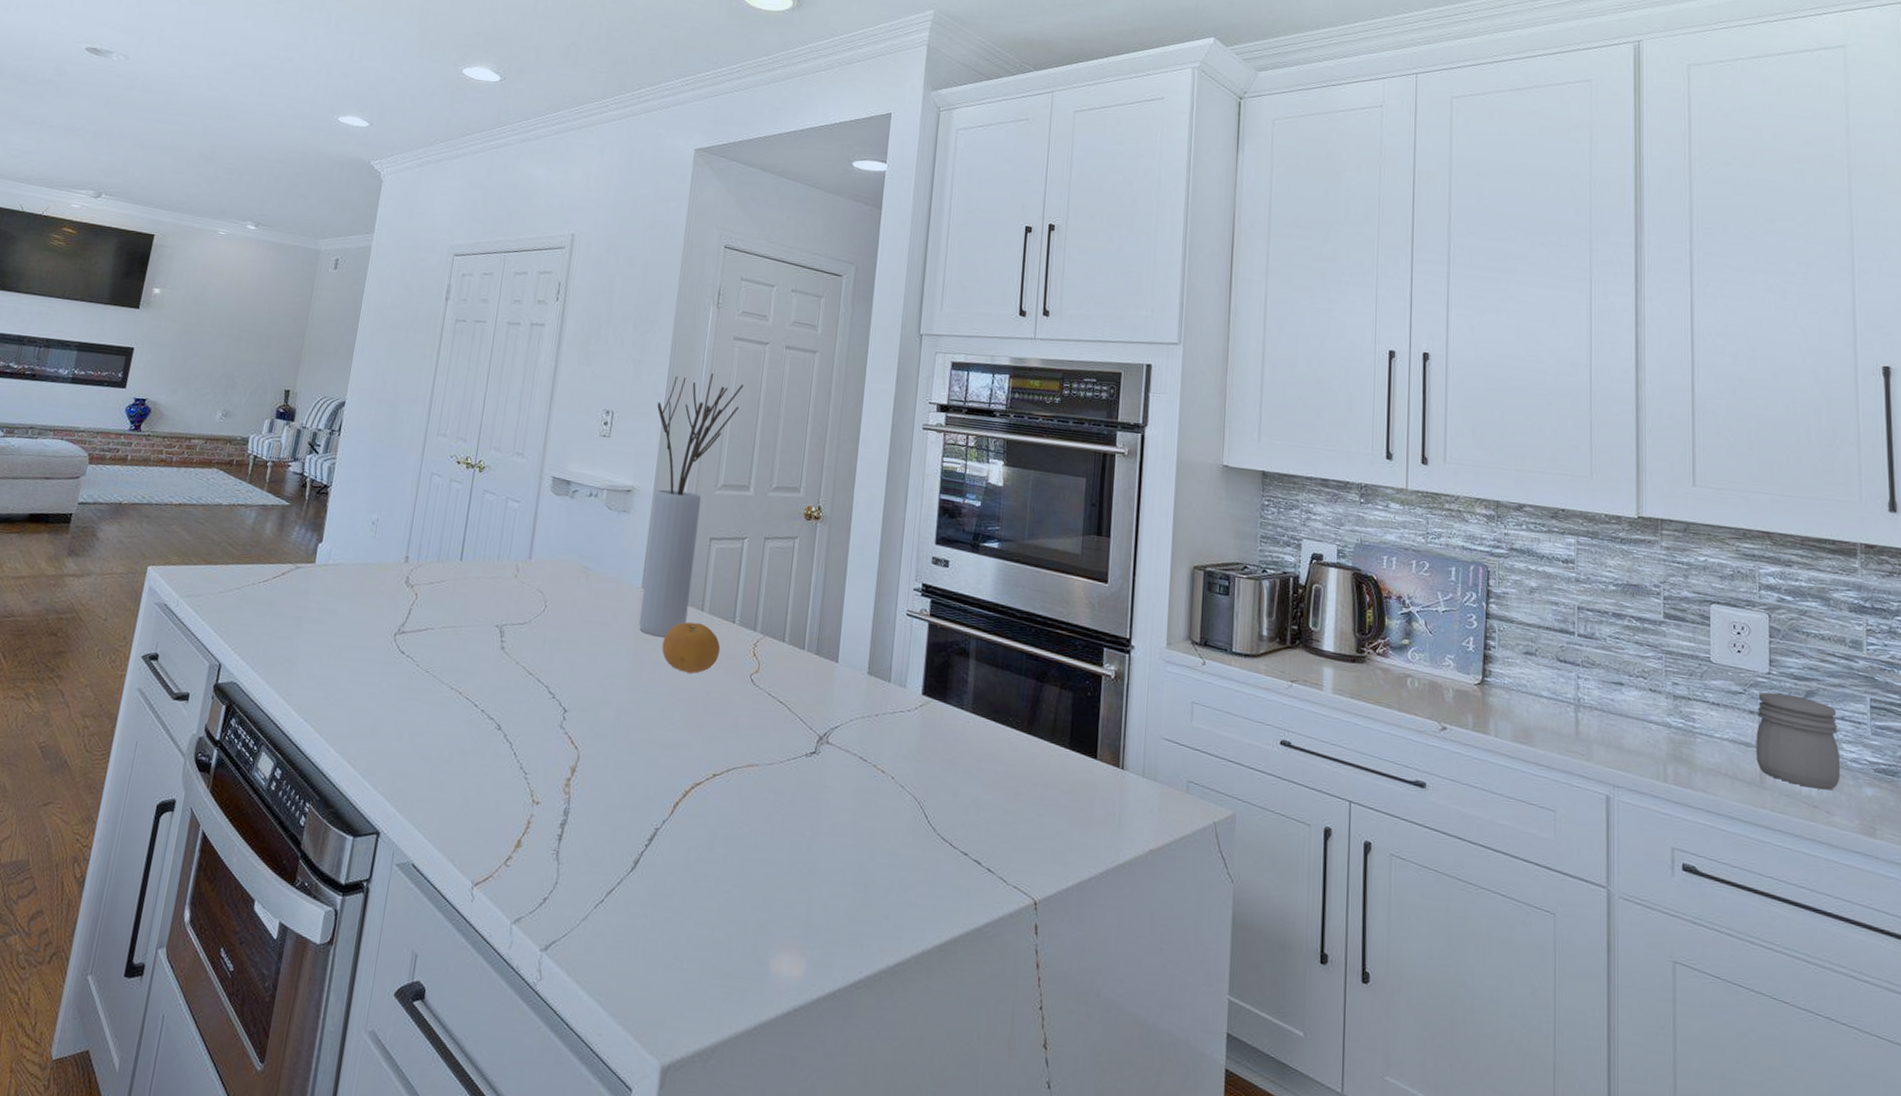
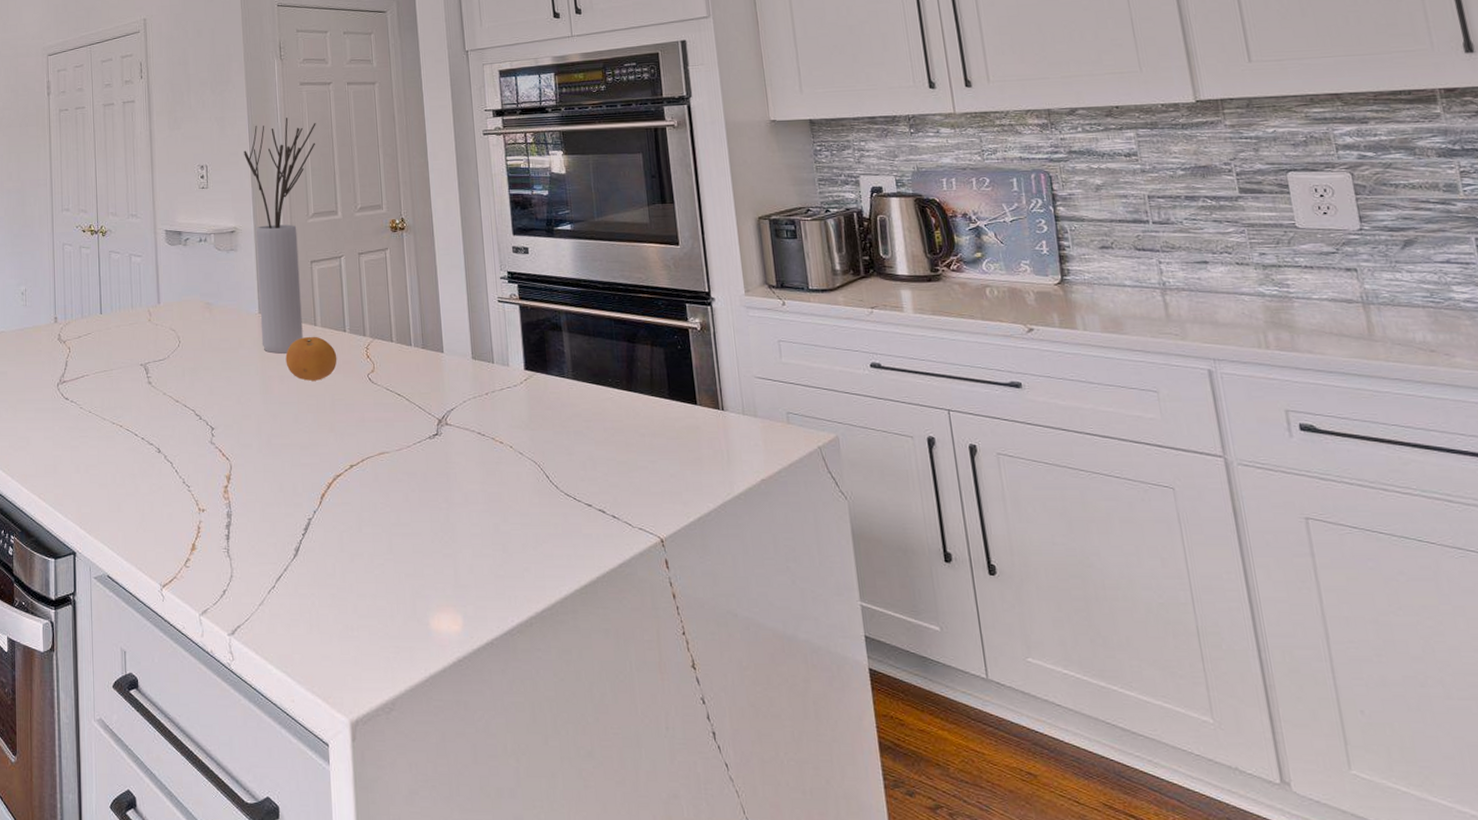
jar: present [1756,692,1840,790] -> none [1354,246,1456,333]

